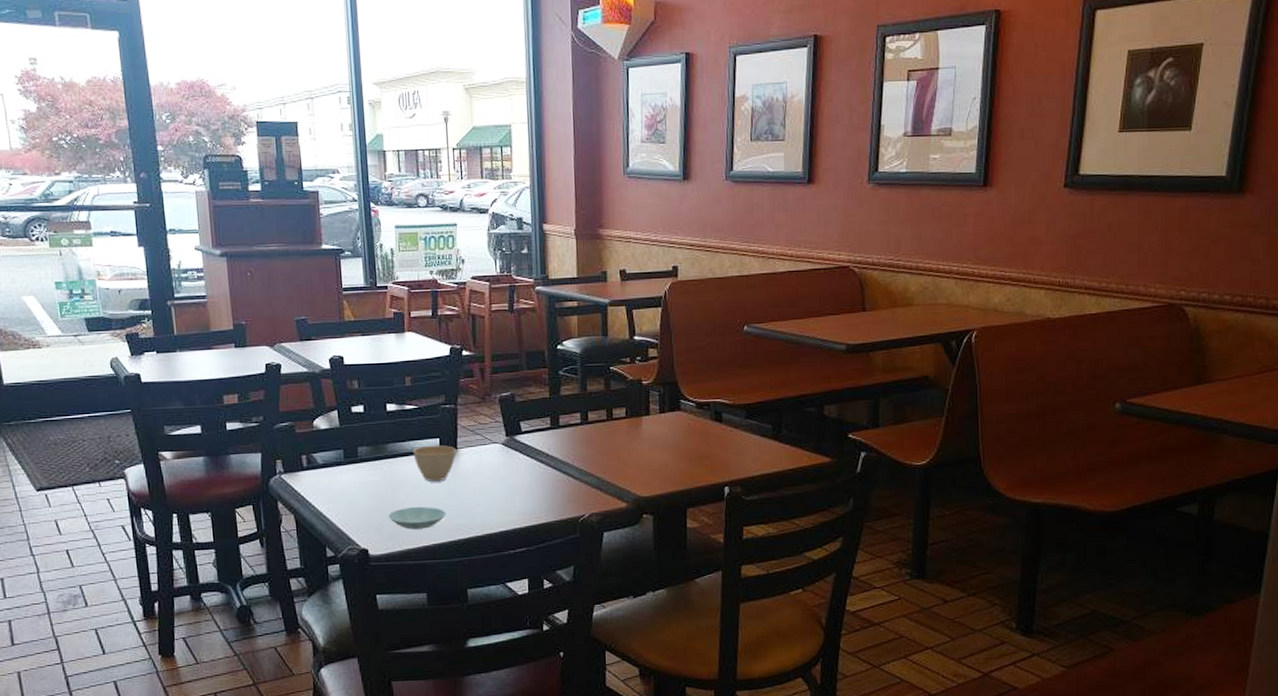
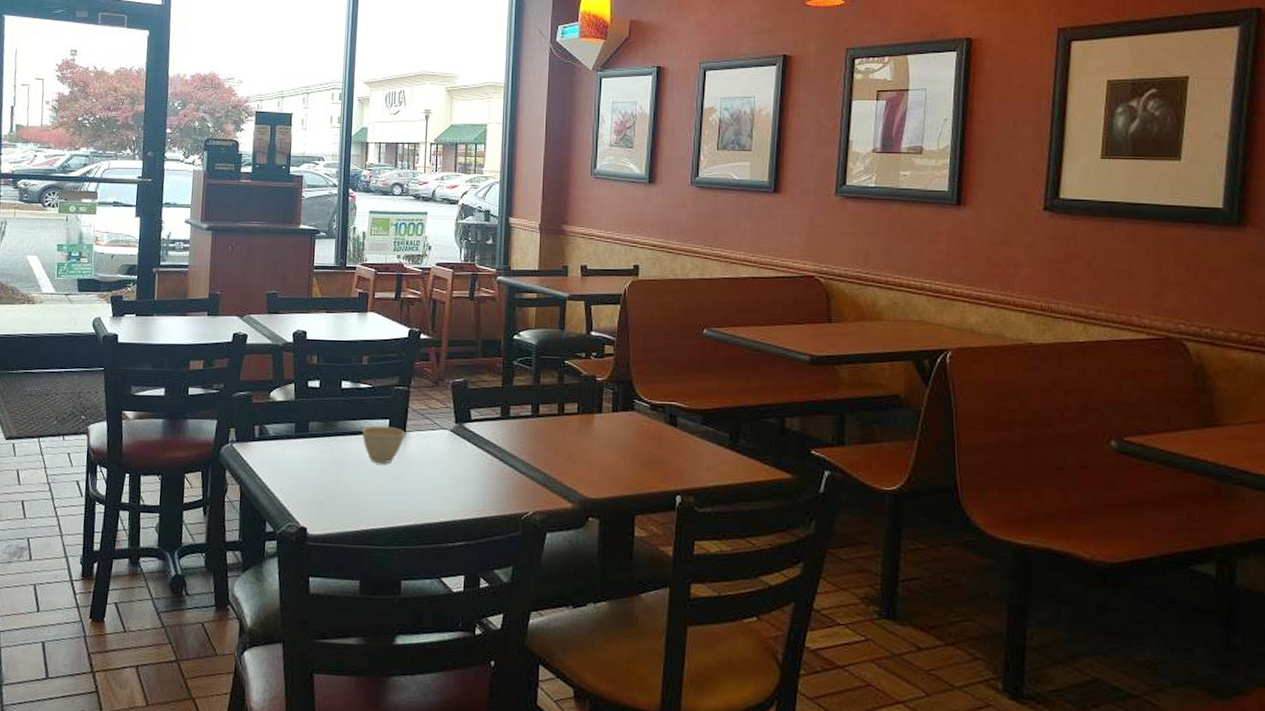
saucer: present [388,506,447,530] -> none [330,487,389,512]

